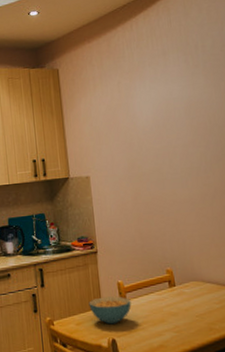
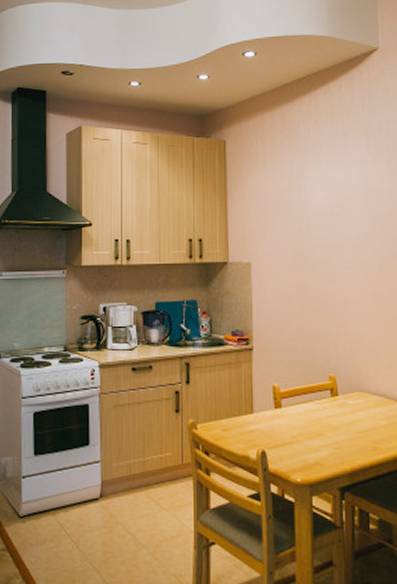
cereal bowl: present [89,296,131,325] -> none [238,401,287,434]

